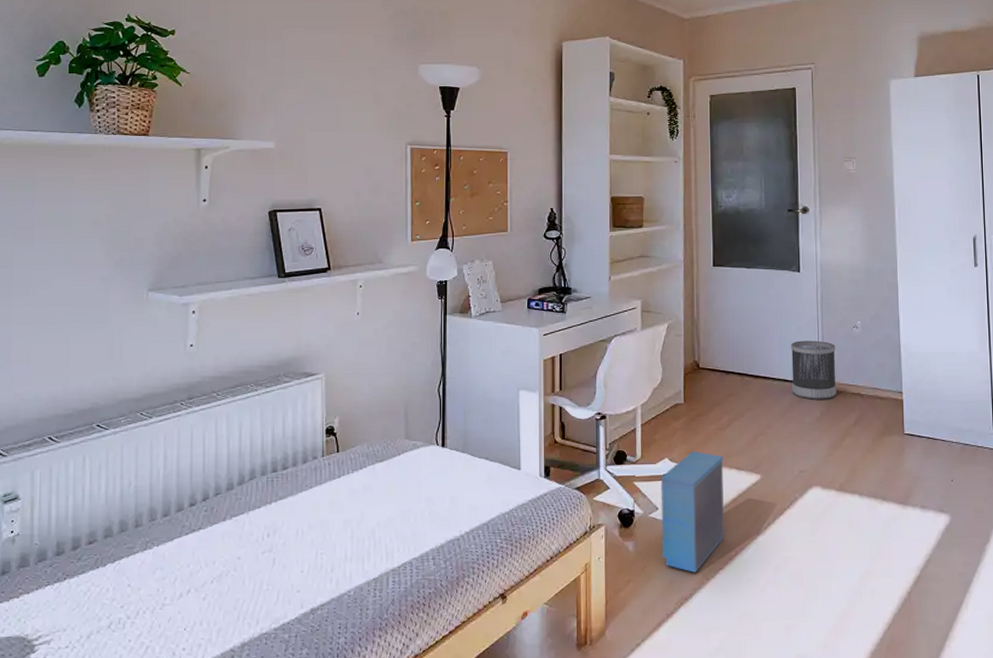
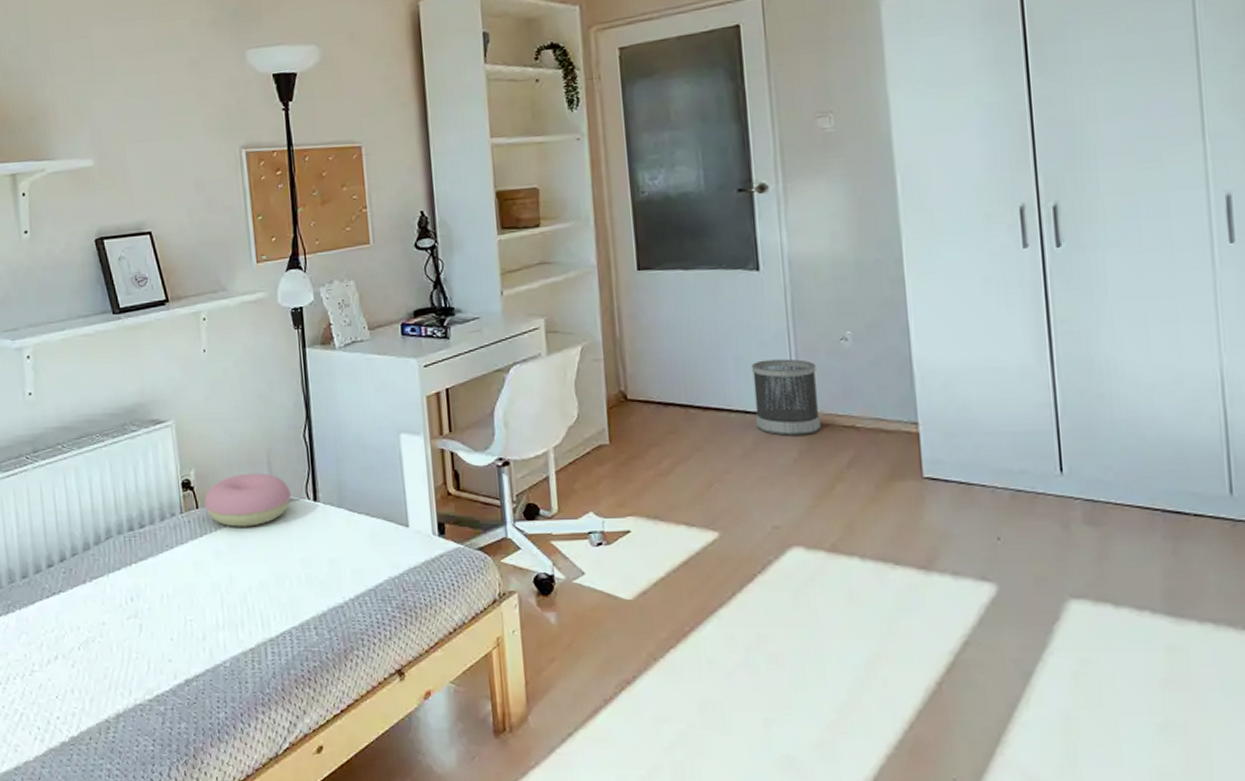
cushion: none [344,421,423,469] -> present [204,472,292,527]
storage bin: present [660,451,724,573] -> none [585,503,674,651]

